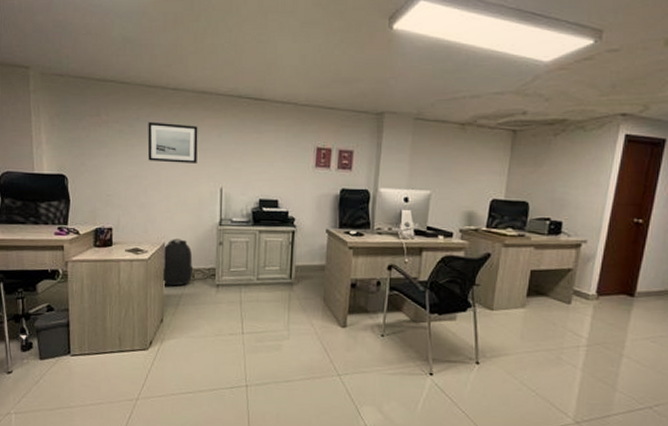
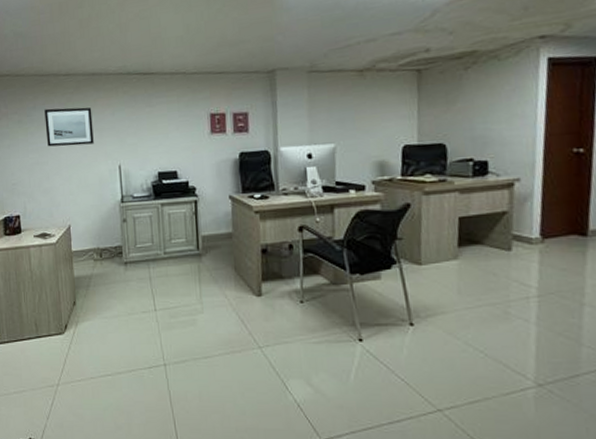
backpack: present [162,239,194,286] -> none [68,220,101,268]

